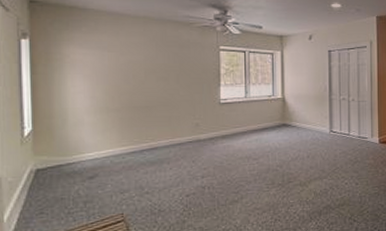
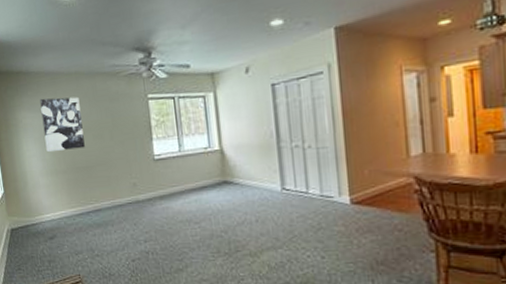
wall art: none [96,36,146,89] -> present [39,97,85,152]

